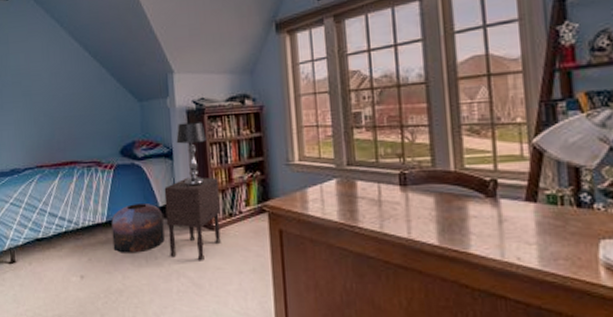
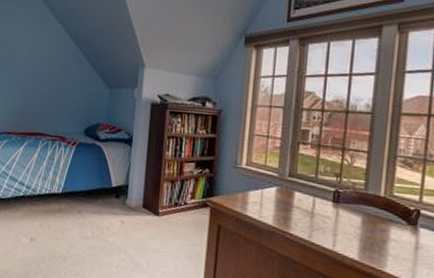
pouf: present [111,204,165,253] -> none [64,180,115,226]
nightstand: present [164,177,221,261] -> none [115,164,170,242]
table lamp: present [176,122,206,186] -> none [137,114,166,174]

